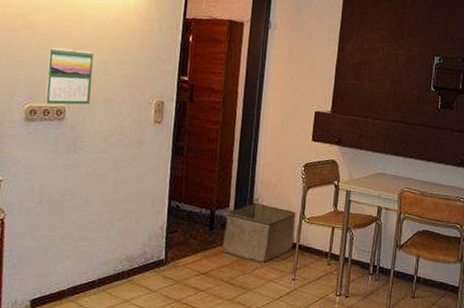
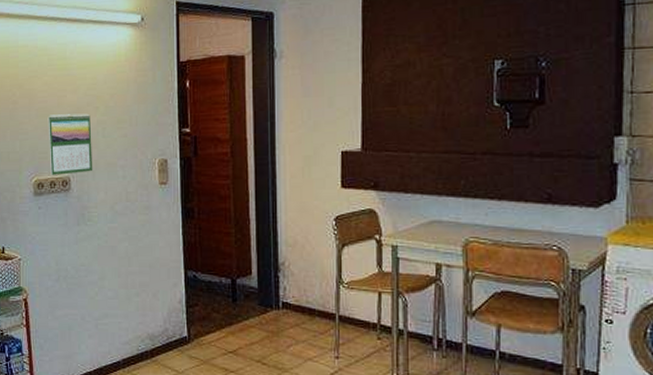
storage bin: present [223,202,296,263] -> none [249,267,332,339]

